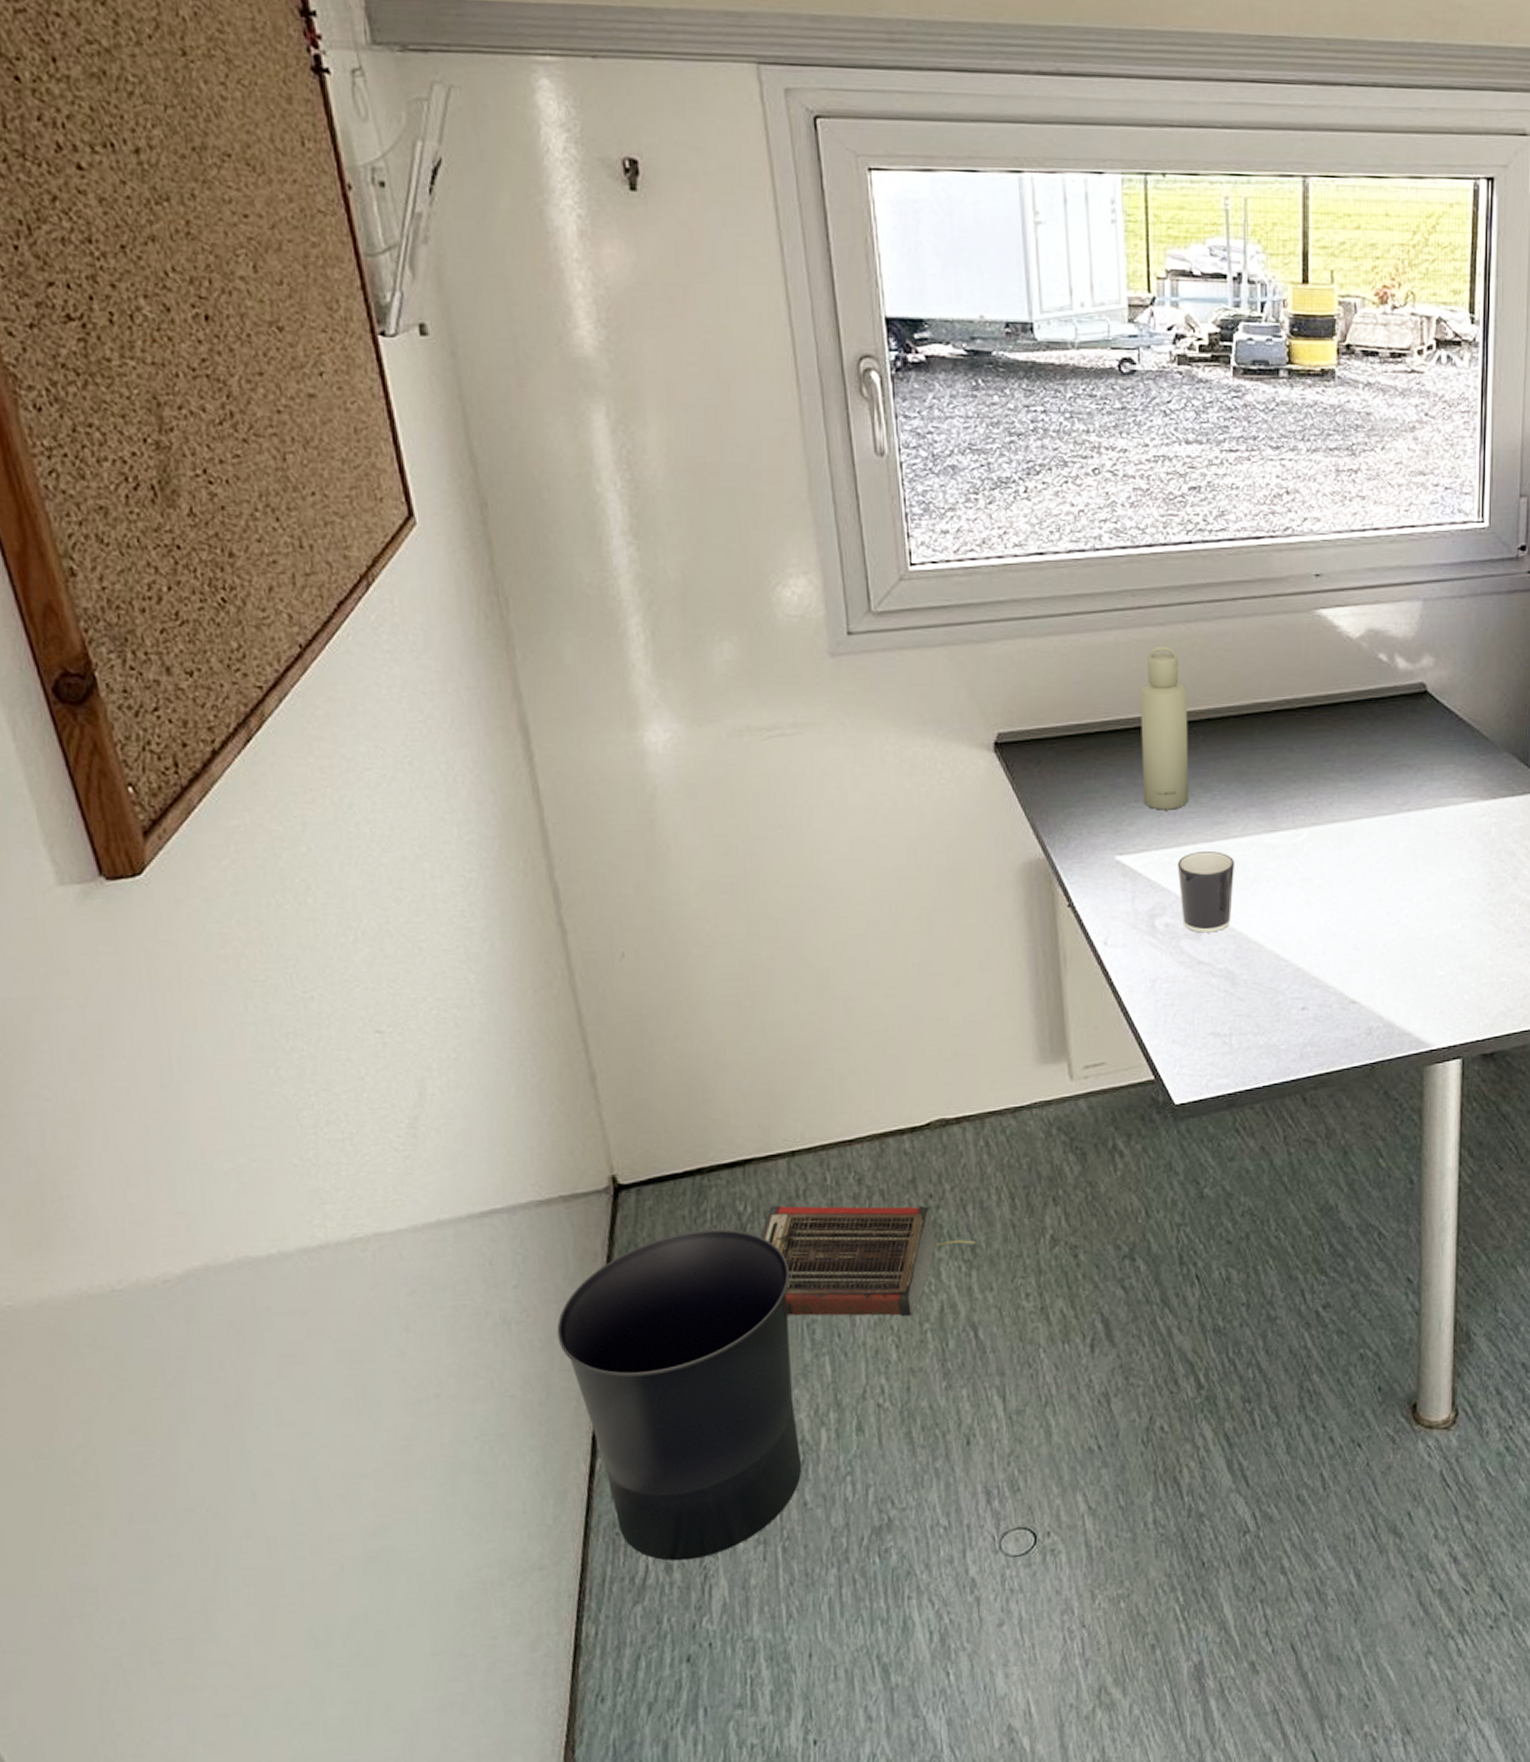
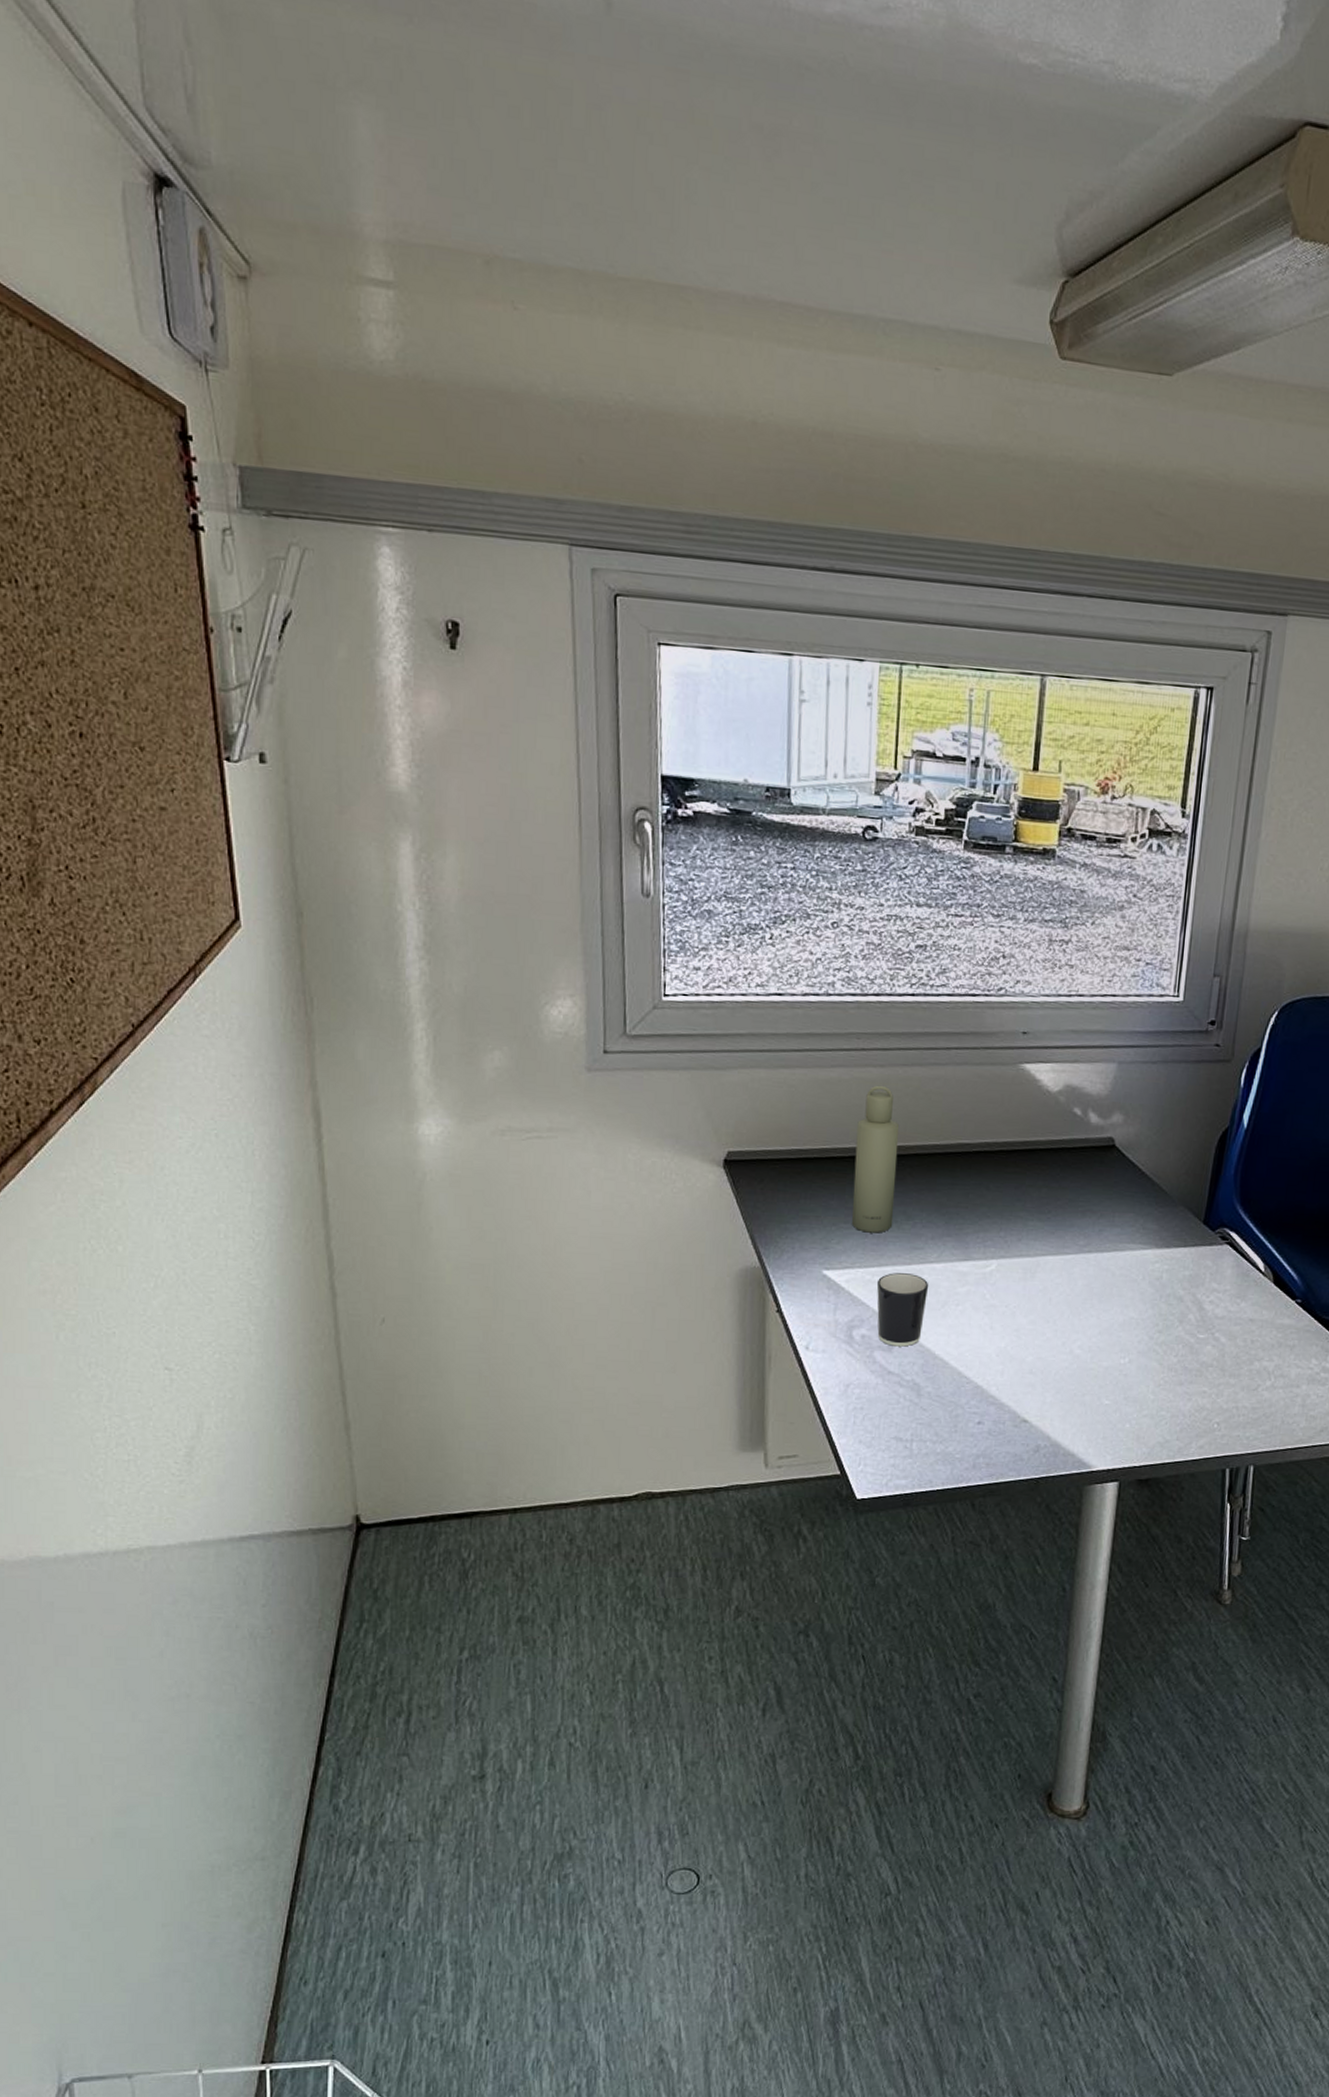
waste bin: present [556,1229,802,1561] -> none [296,1571,503,1866]
space heater: present [760,1205,977,1317] -> none [480,1555,670,1667]

